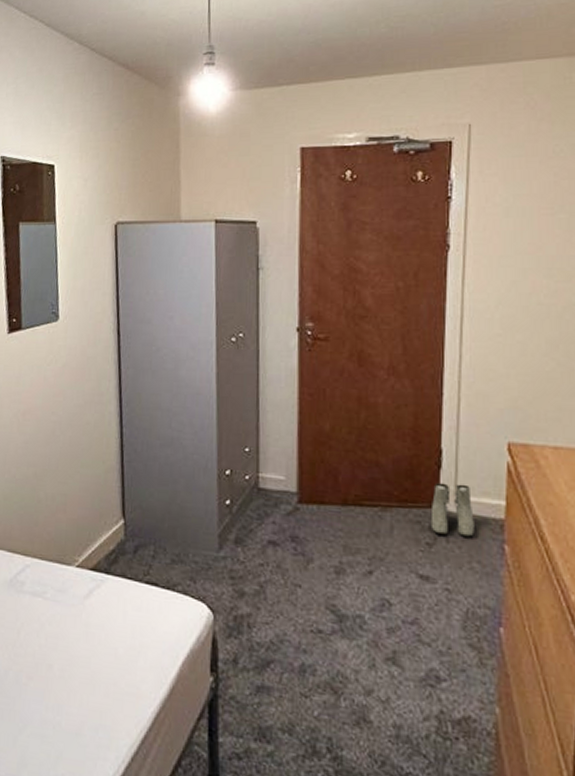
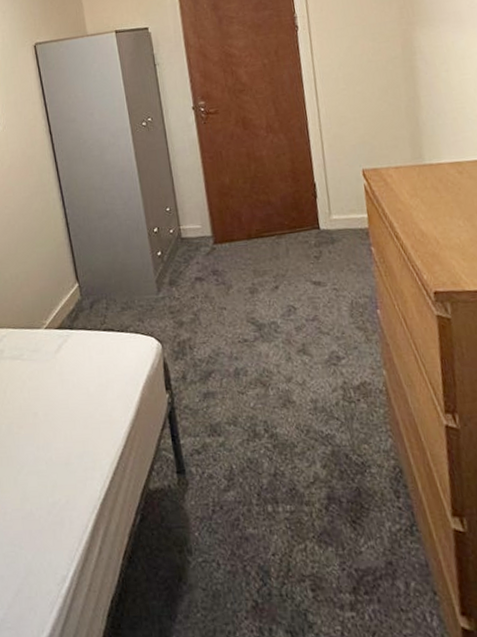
boots: present [430,482,474,537] -> none [314,206,349,248]

